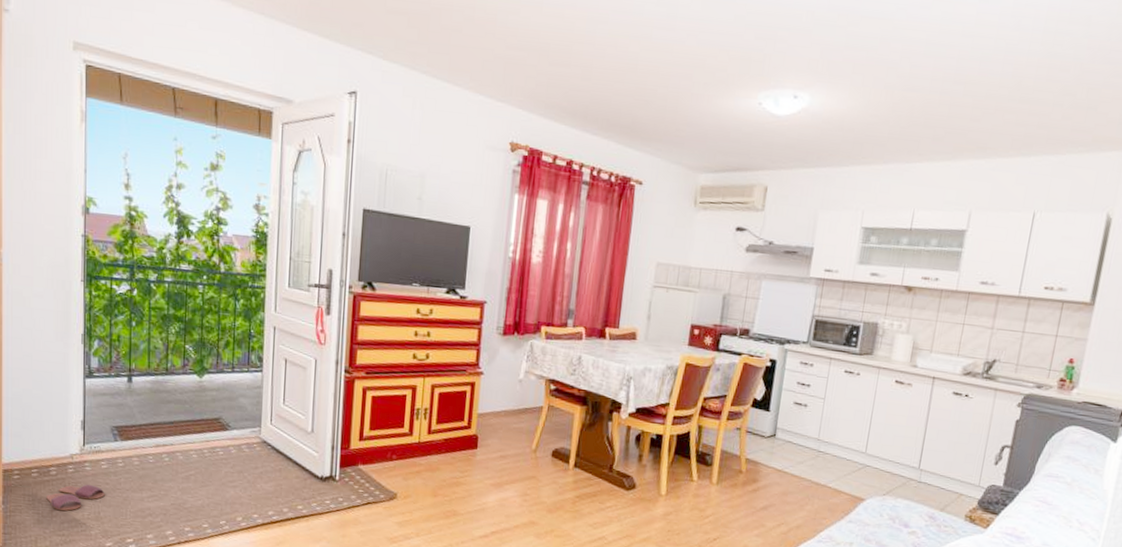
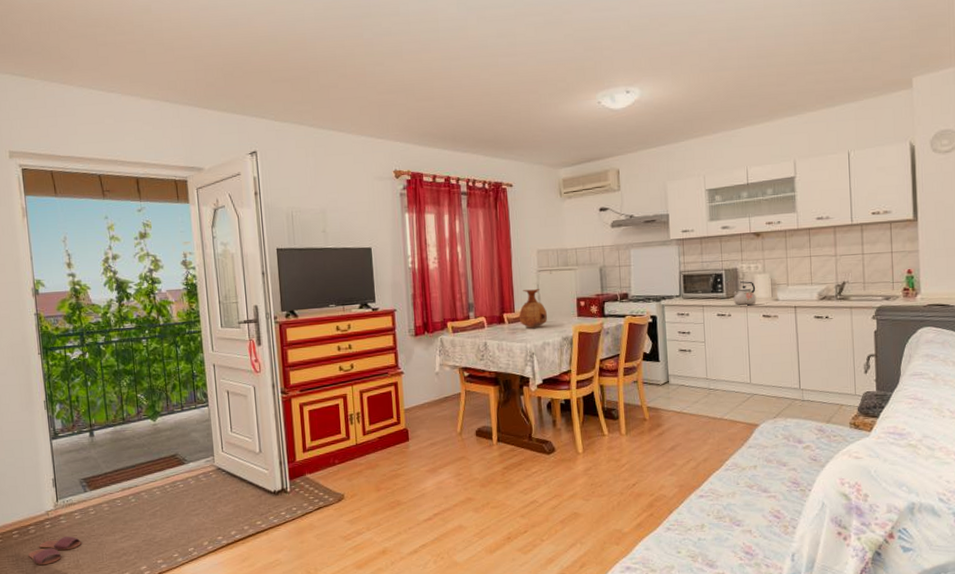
vase: none [622,305,655,351] -> present [518,289,548,329]
kettle: none [865,339,894,368] -> present [732,281,756,306]

